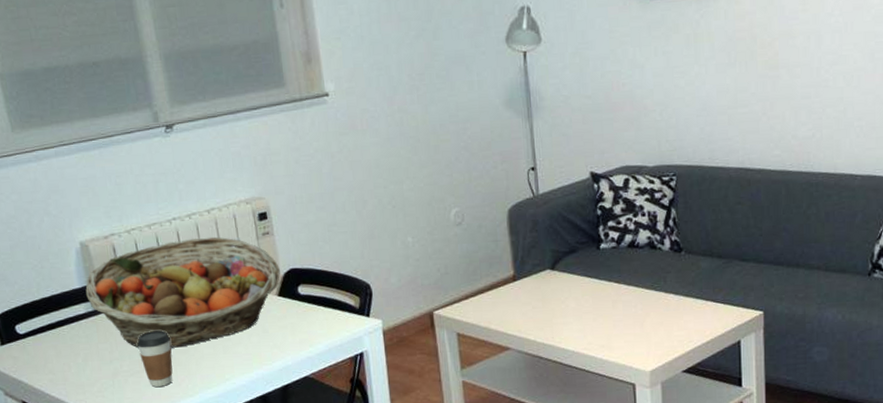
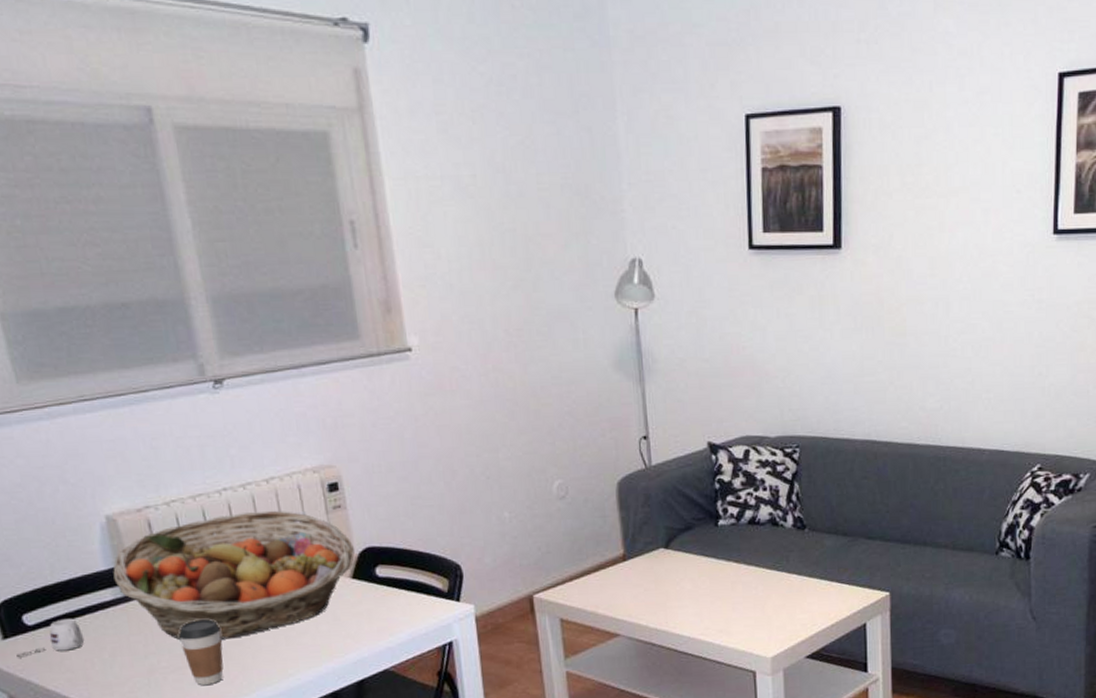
mug: none [11,328,63,361] -> present [16,618,85,658]

